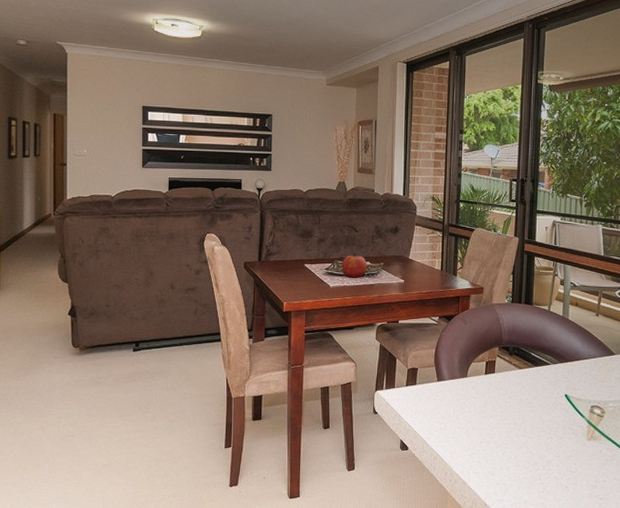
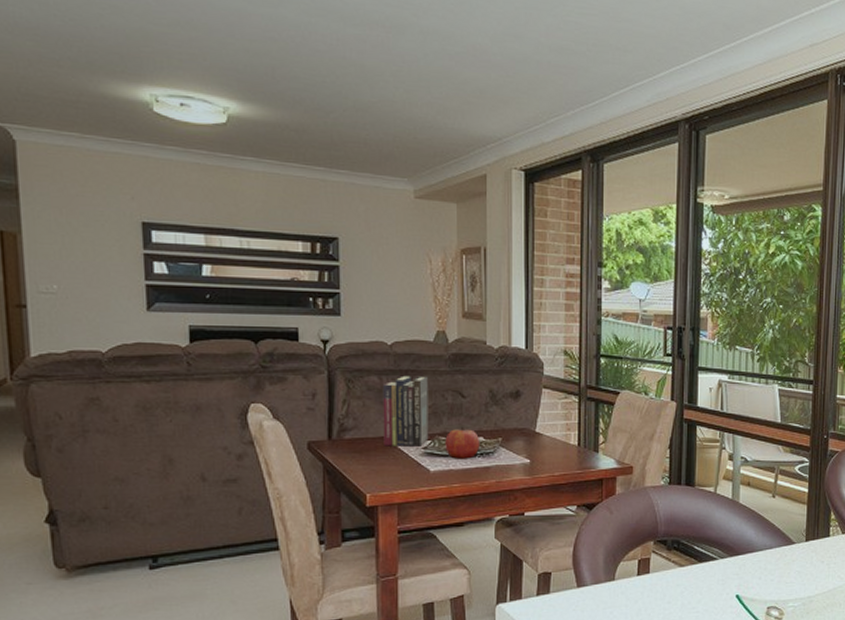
books: none [297,215,331,269] -> present [382,375,429,448]

